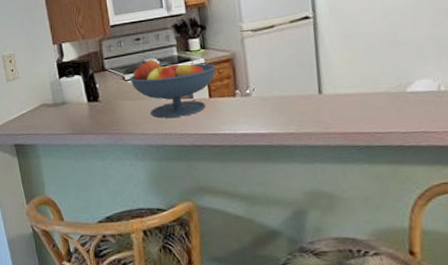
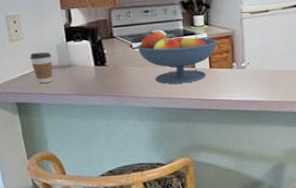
coffee cup: none [25,90,47,124] -> present [30,52,52,84]

